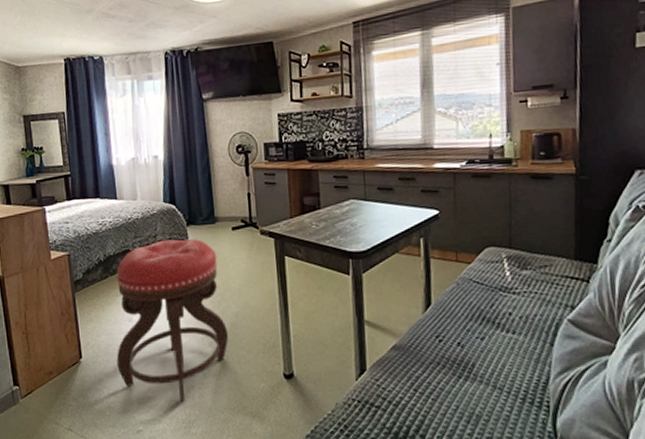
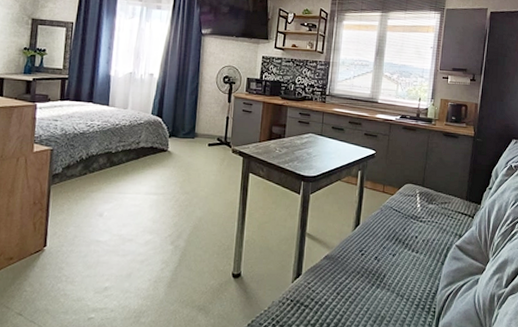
stool: present [116,239,228,402] -> none [80,147,191,293]

